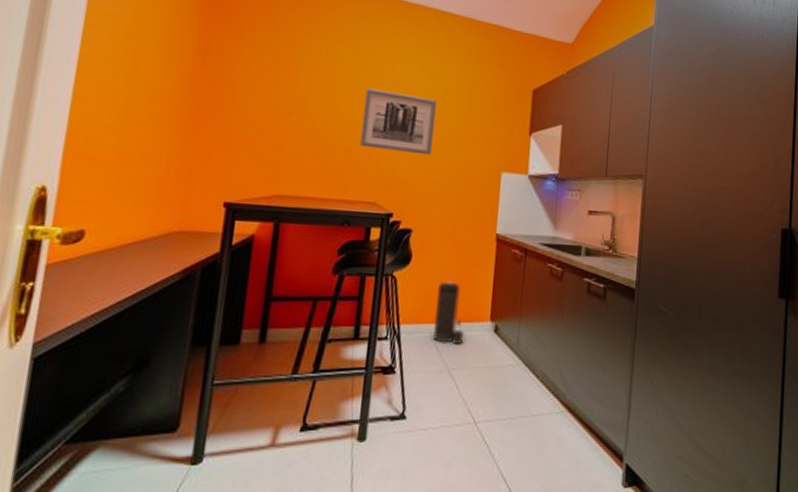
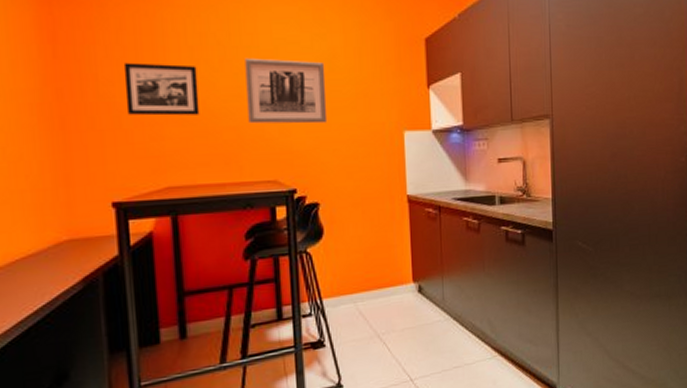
picture frame: none [254,79,323,133] -> present [123,62,200,116]
canister: present [433,281,465,346] -> none [354,250,389,311]

